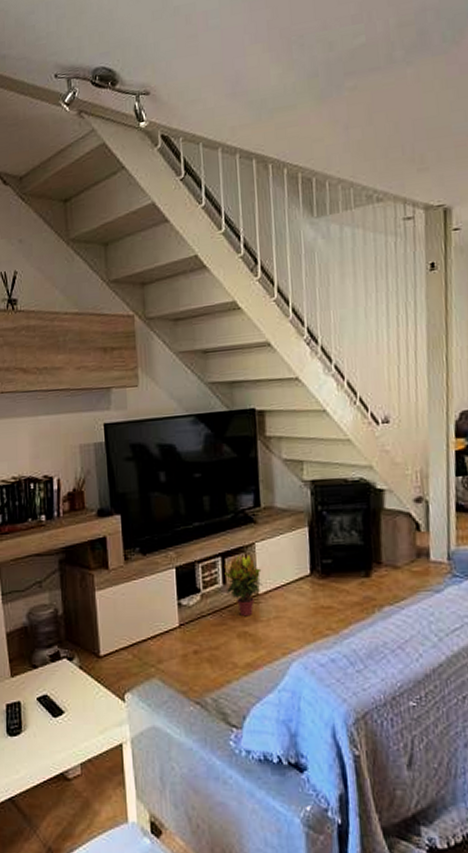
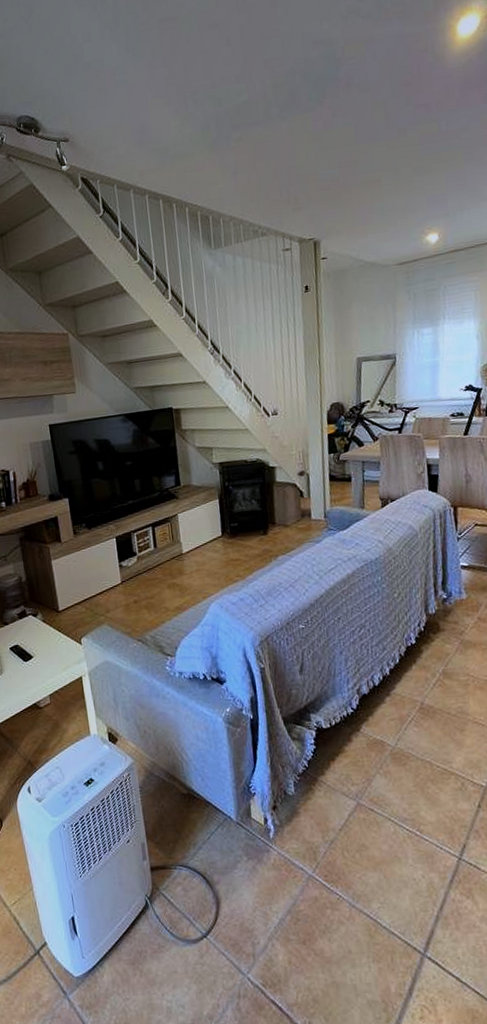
potted plant: present [224,554,263,617] -> none [154,523,185,572]

